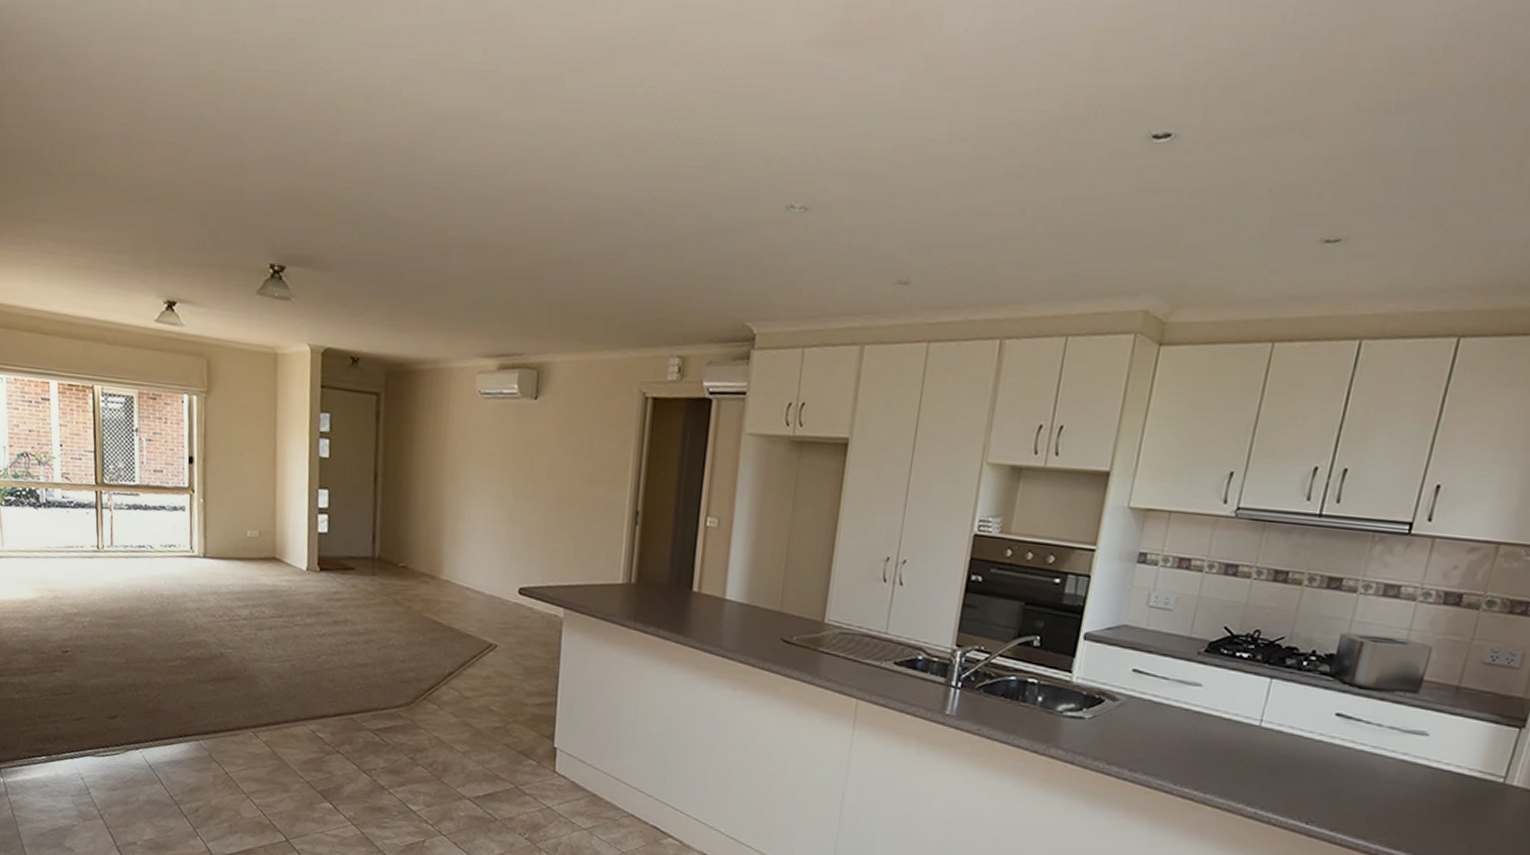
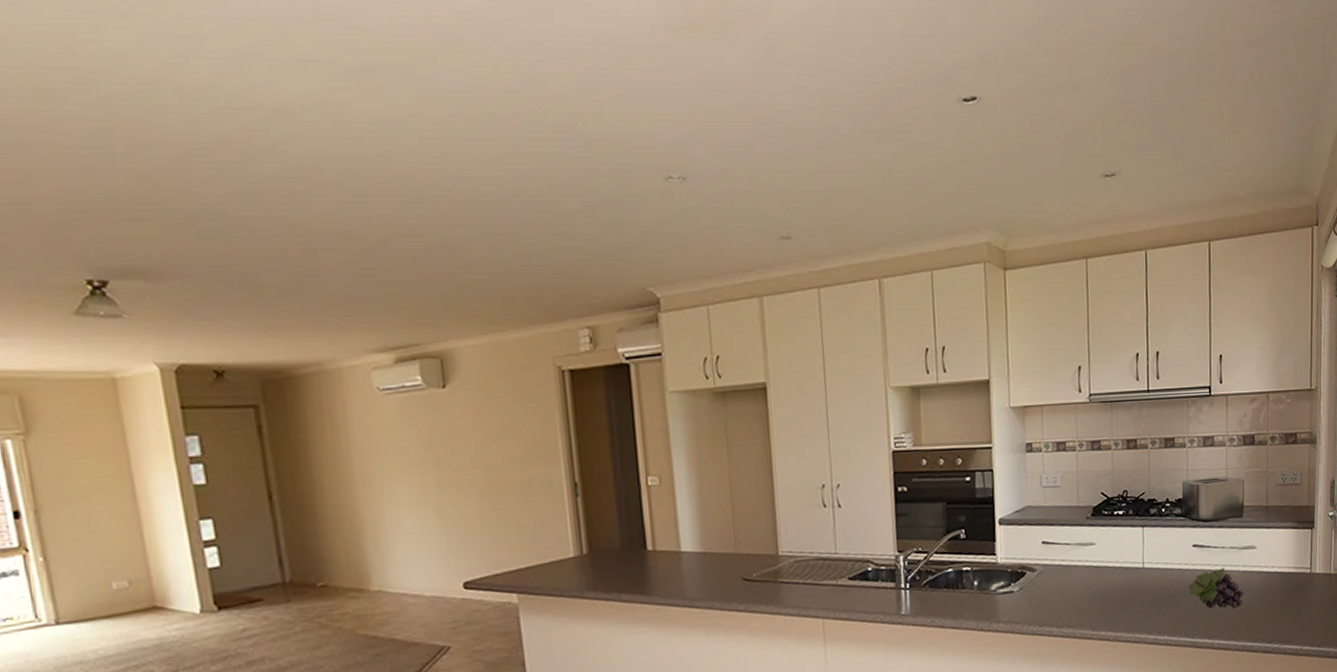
fruit: none [1316,748,1396,802] -> present [1188,567,1244,609]

